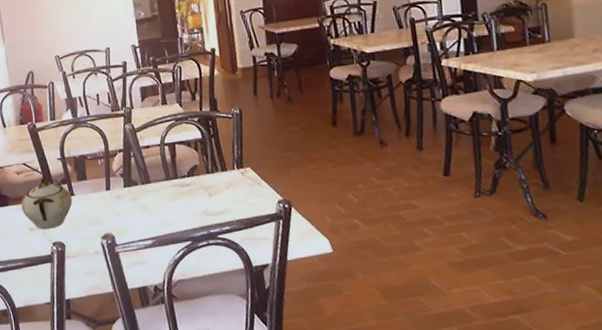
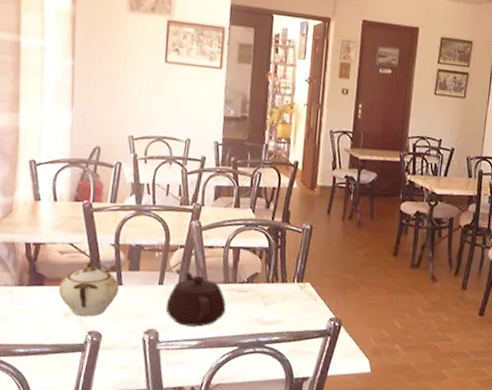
teapot: none [116,174,173,227] -> present [165,271,227,327]

